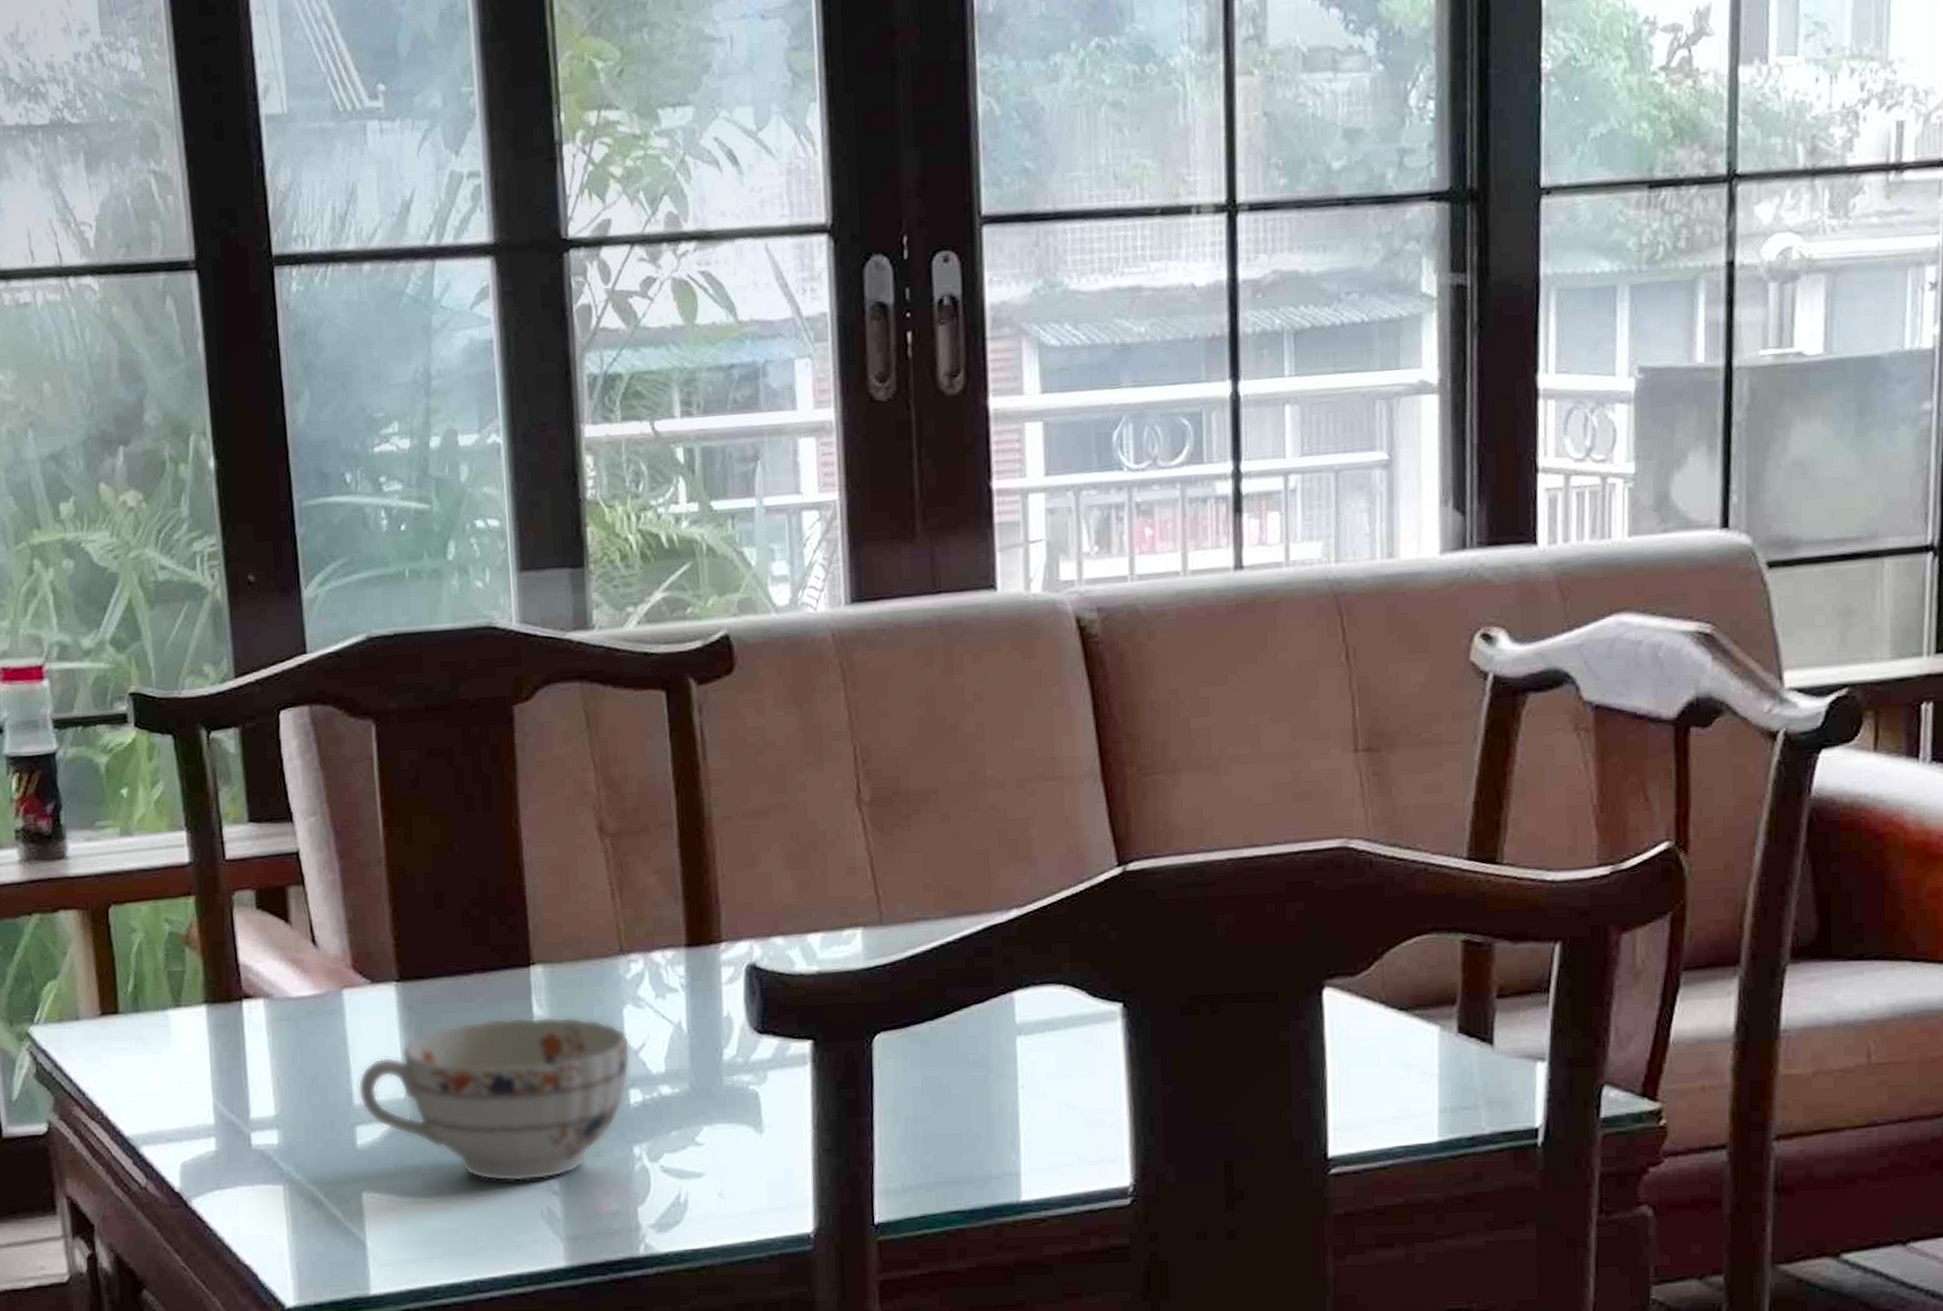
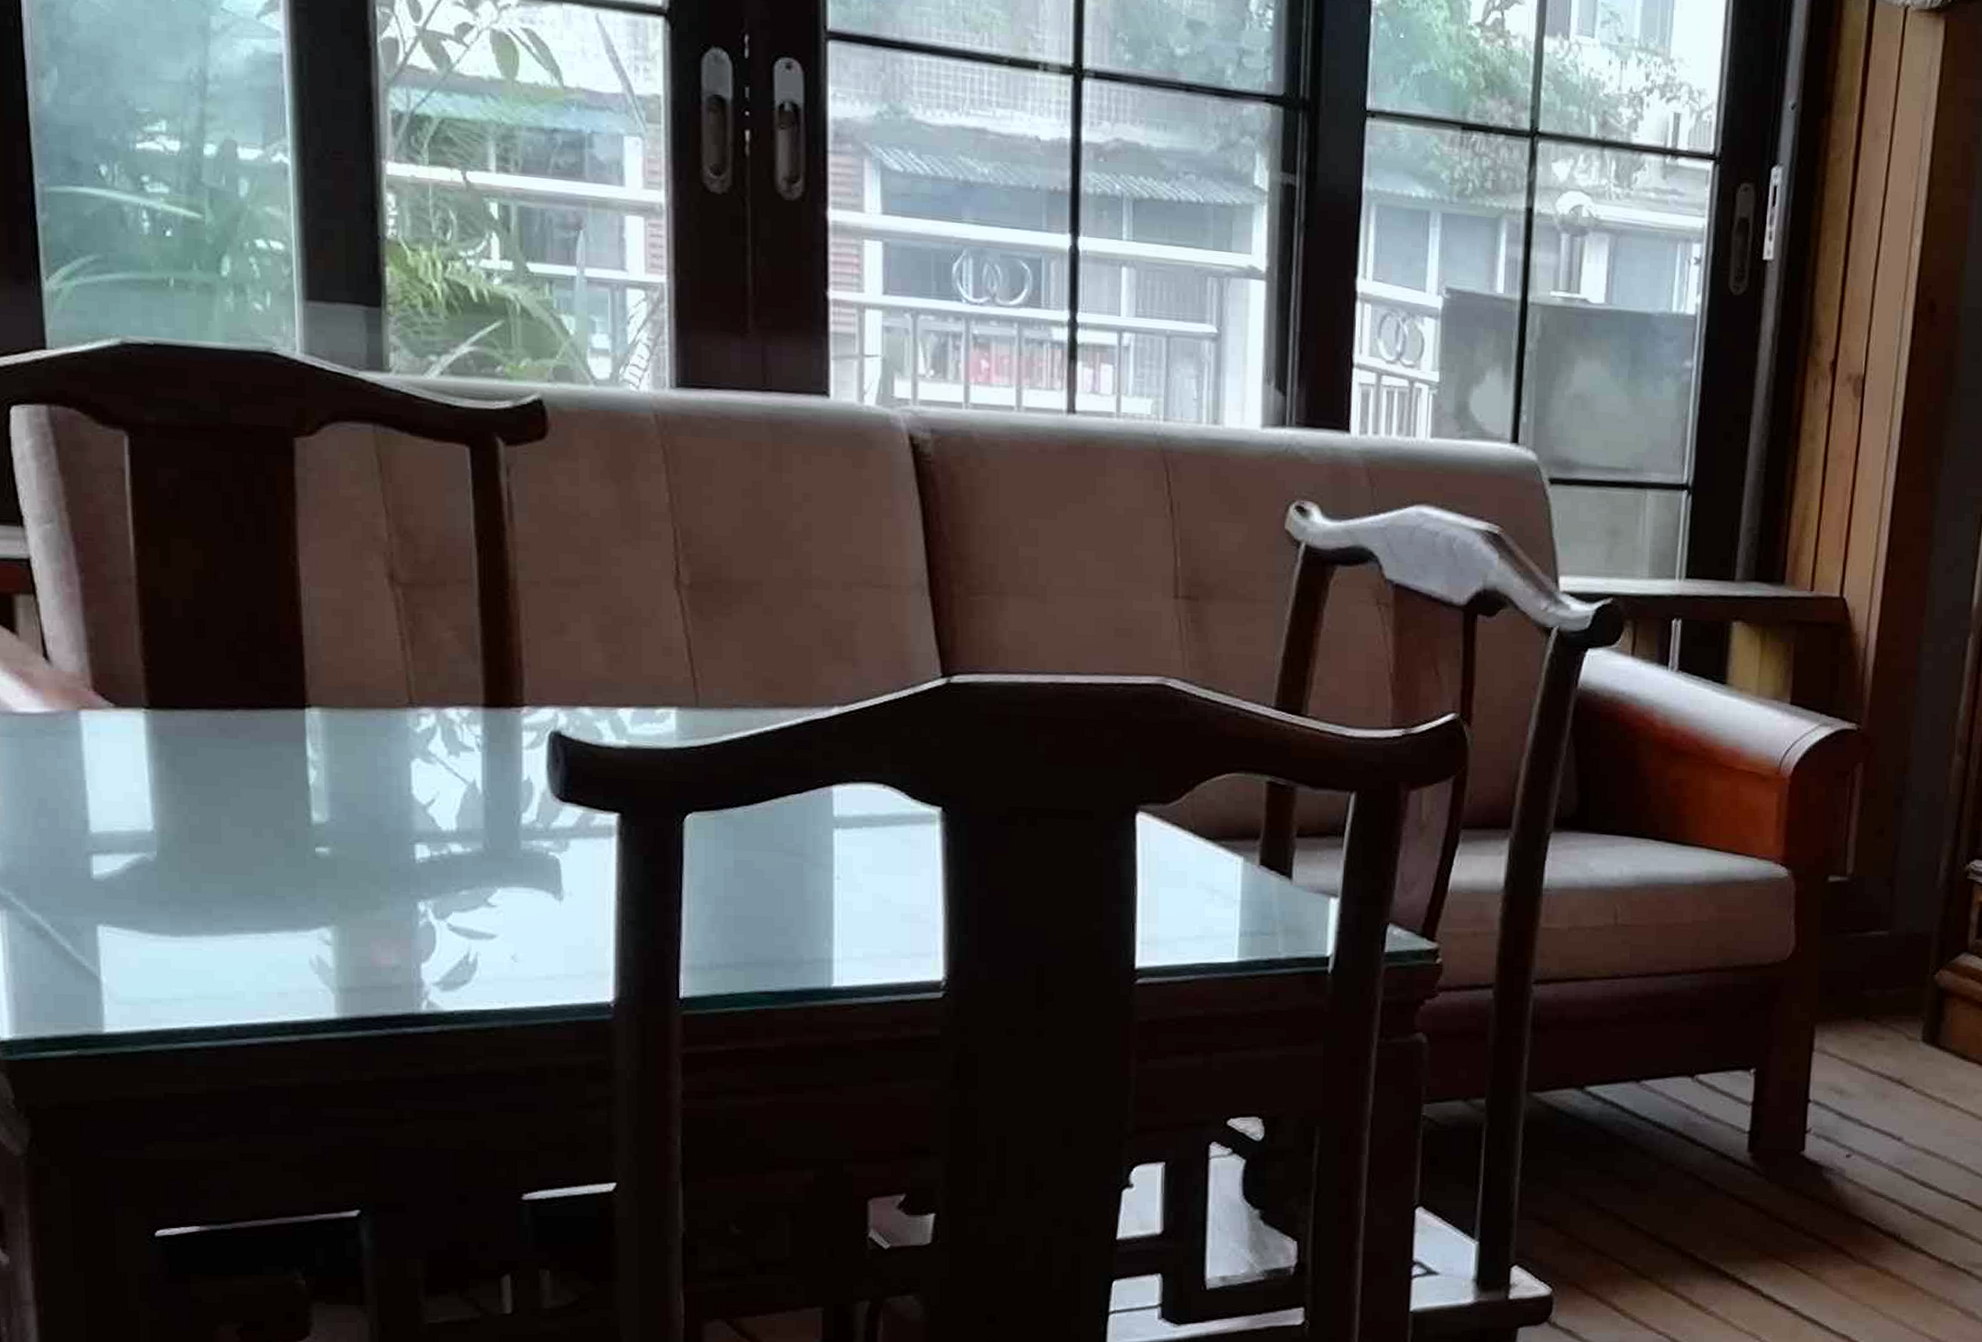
teacup: present [358,1016,631,1182] -> none [96,758,418,929]

